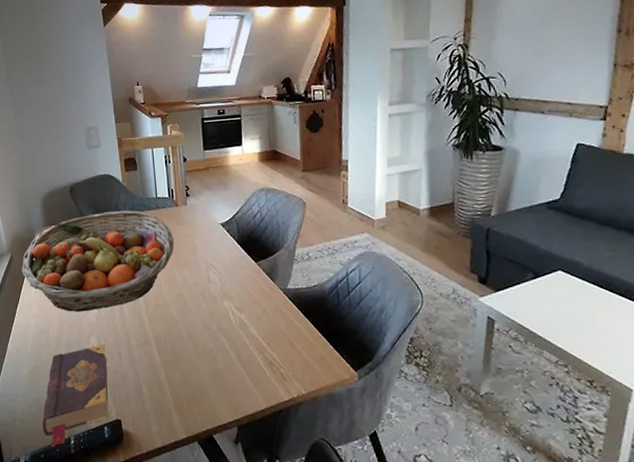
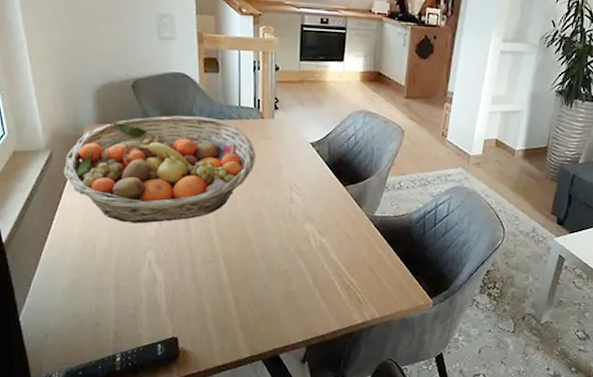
book: present [42,344,109,447] -> none [82,259,166,364]

